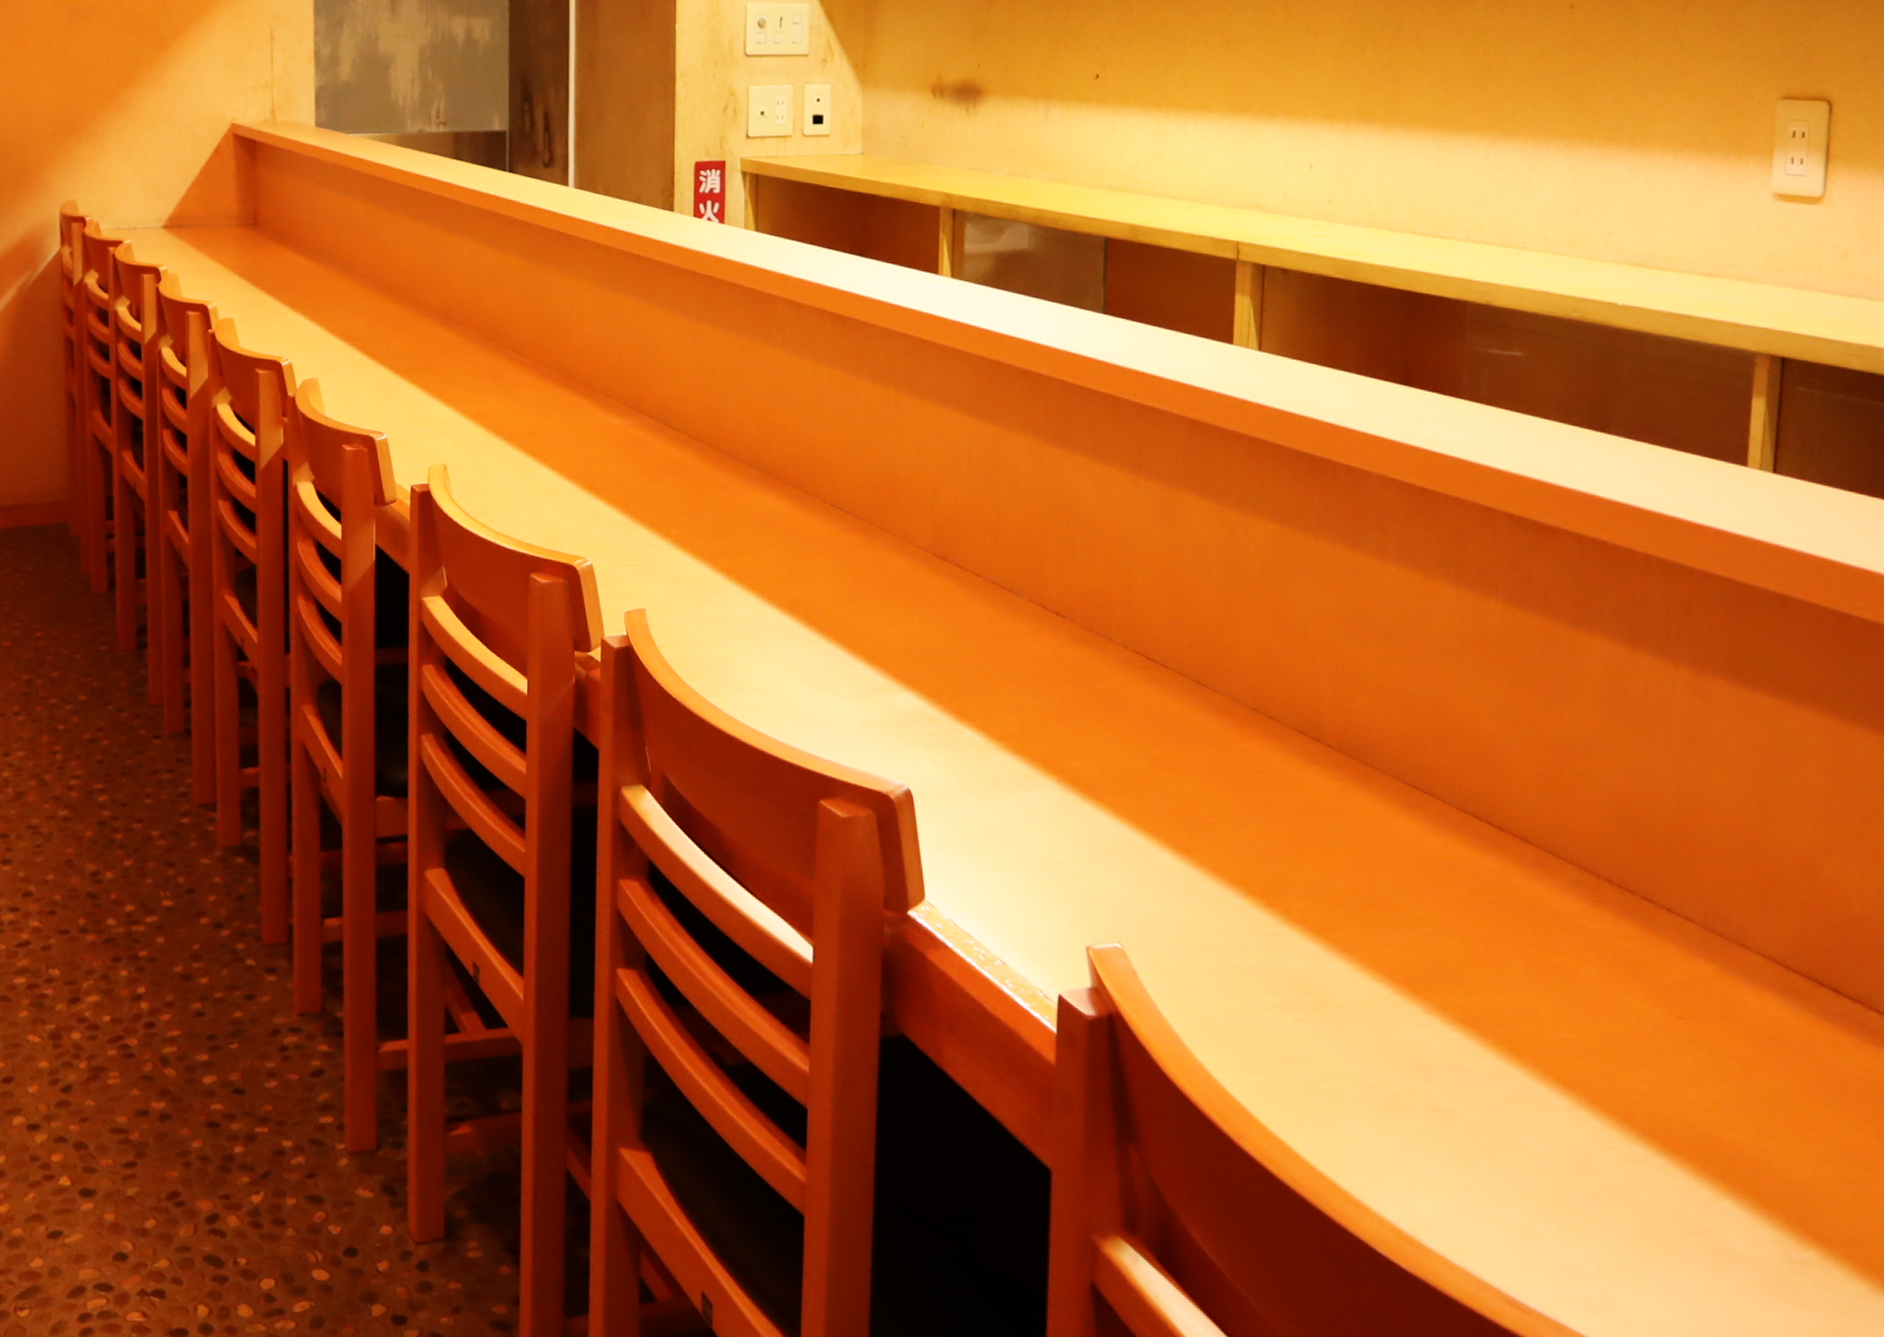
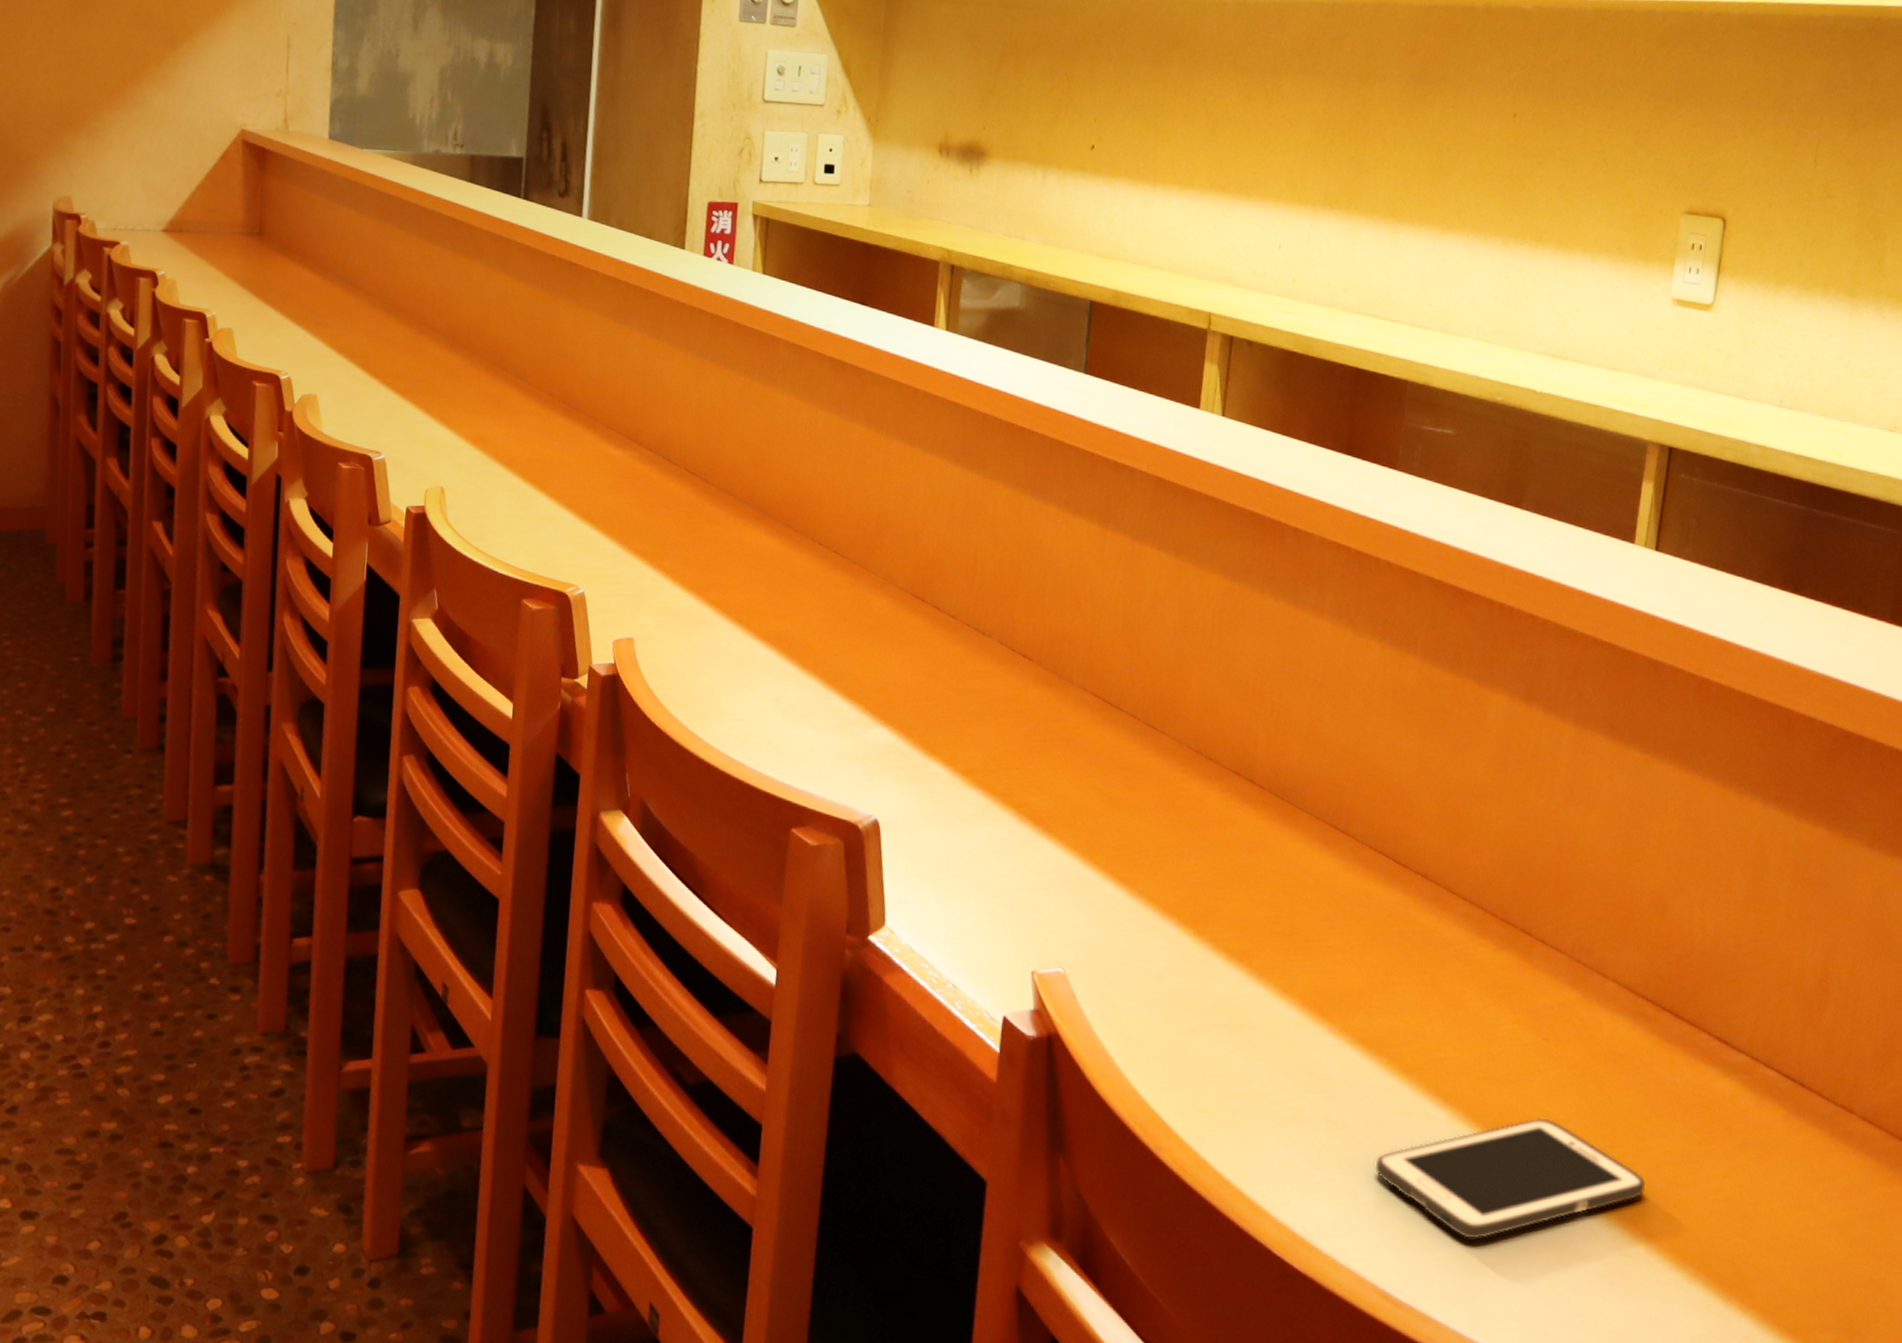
cell phone: none [1488,1105,1814,1241] -> present [1375,1117,1646,1240]

